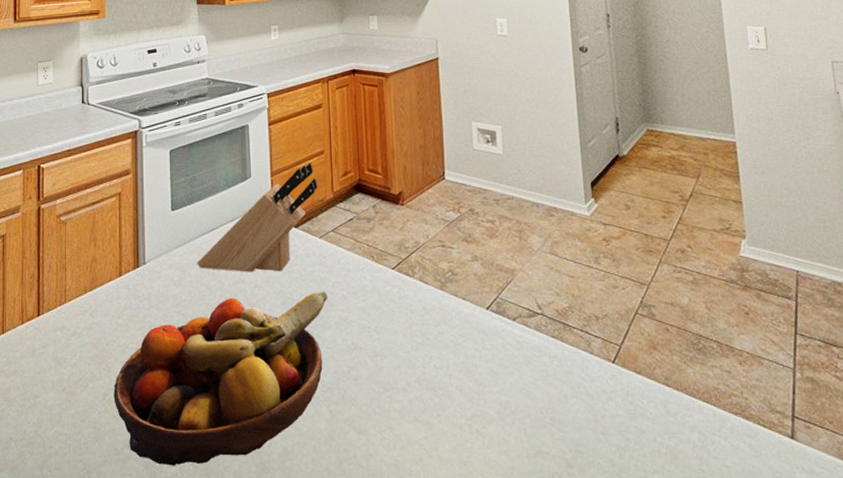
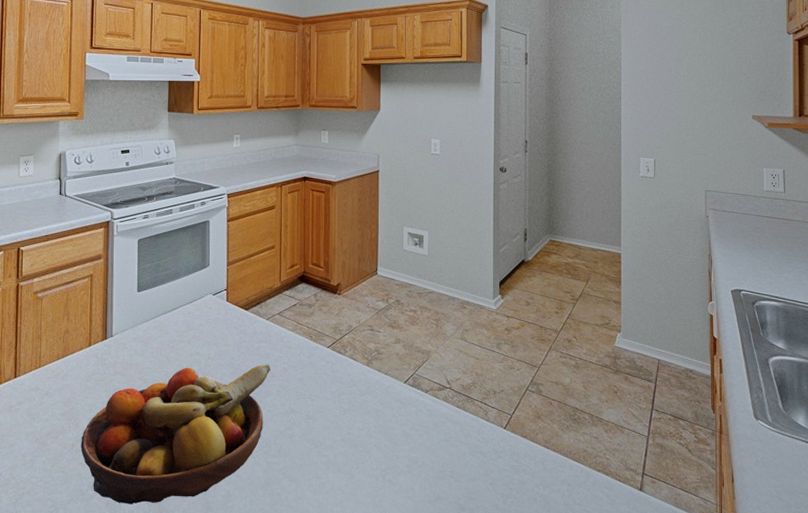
knife block: present [197,162,318,272] -> none [158,255,267,347]

